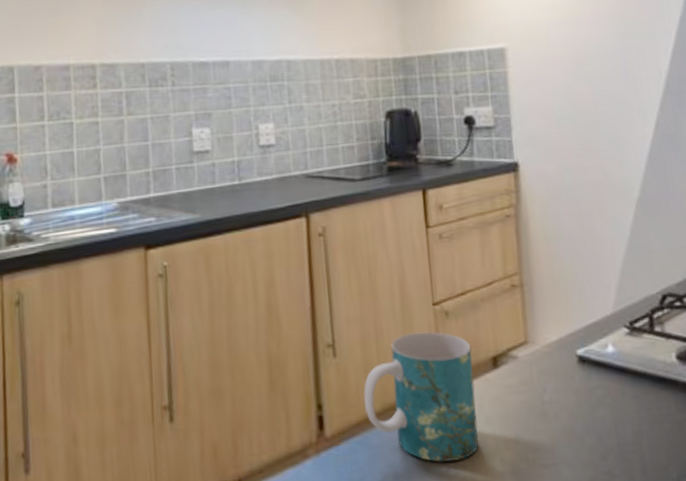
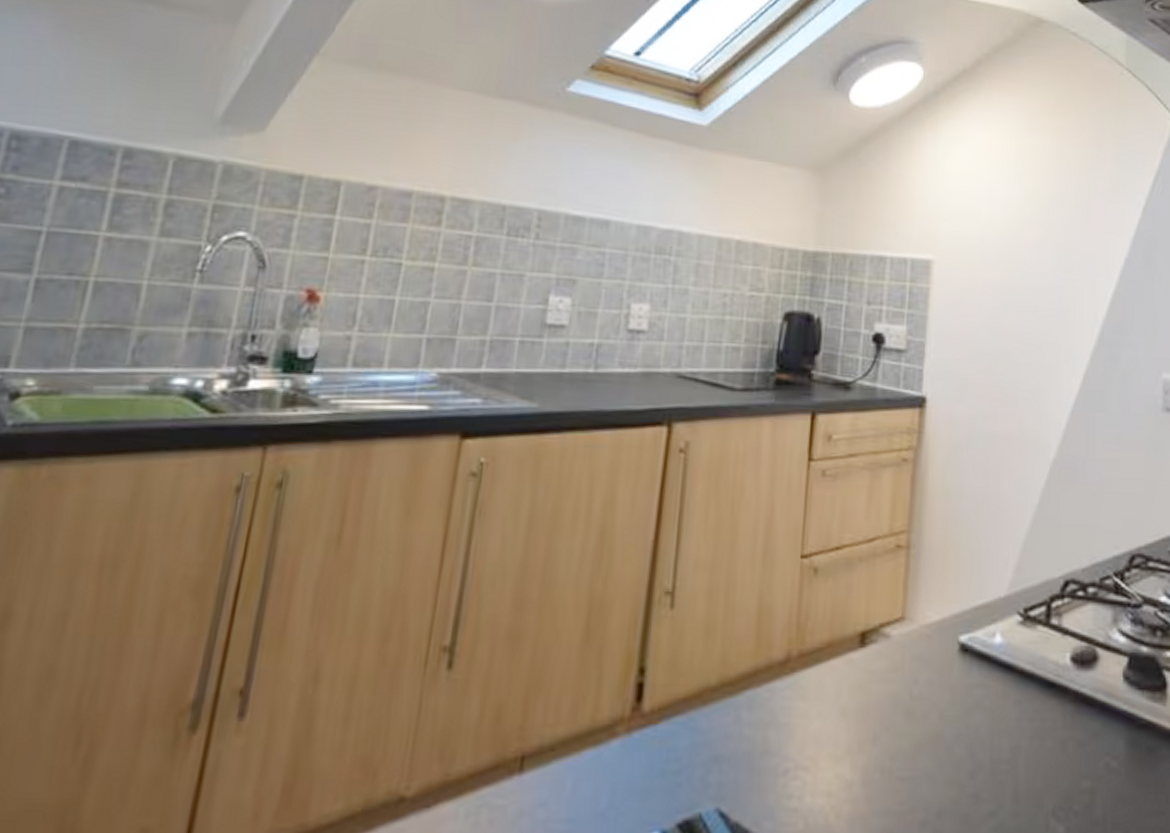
mug: present [363,331,479,462] -> none [696,589,838,760]

